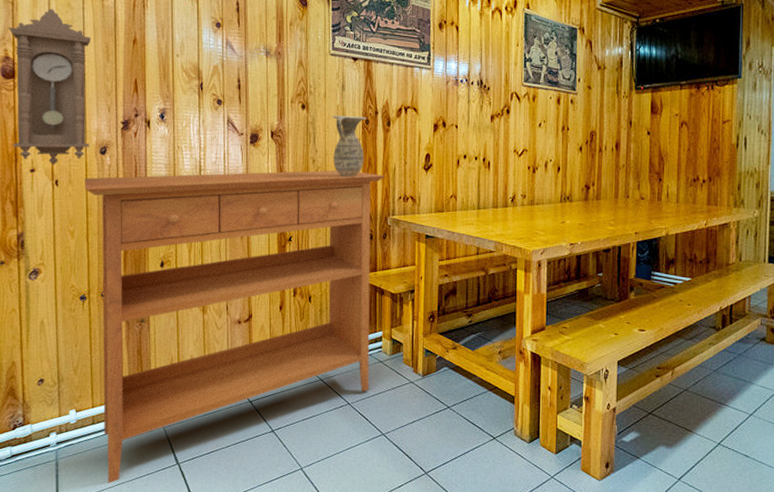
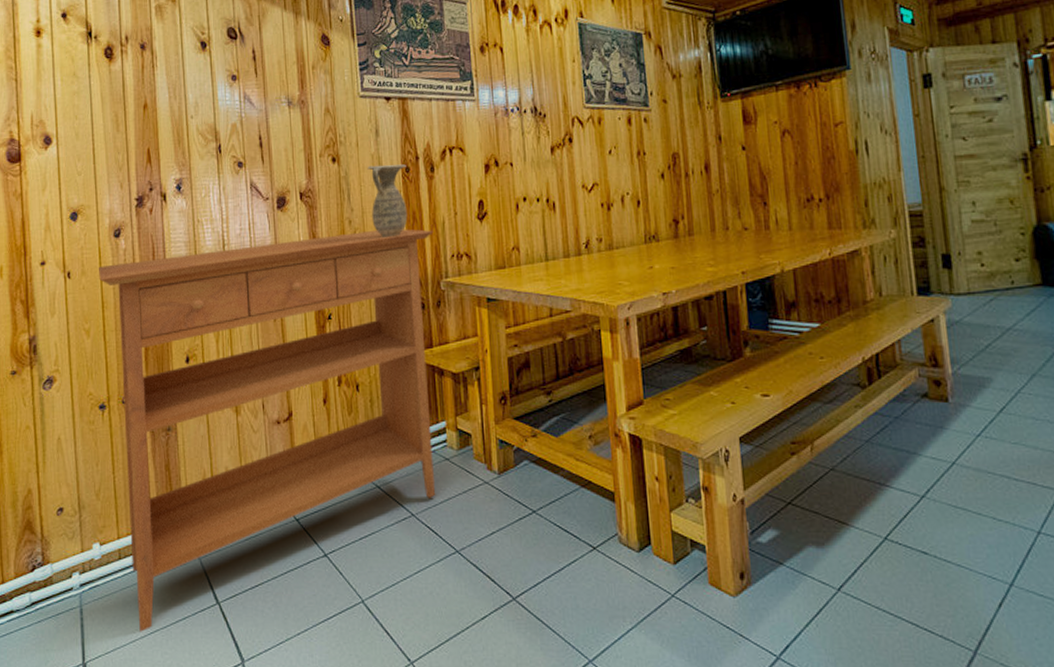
pendulum clock: present [9,9,91,165] -> none [14,81,103,256]

